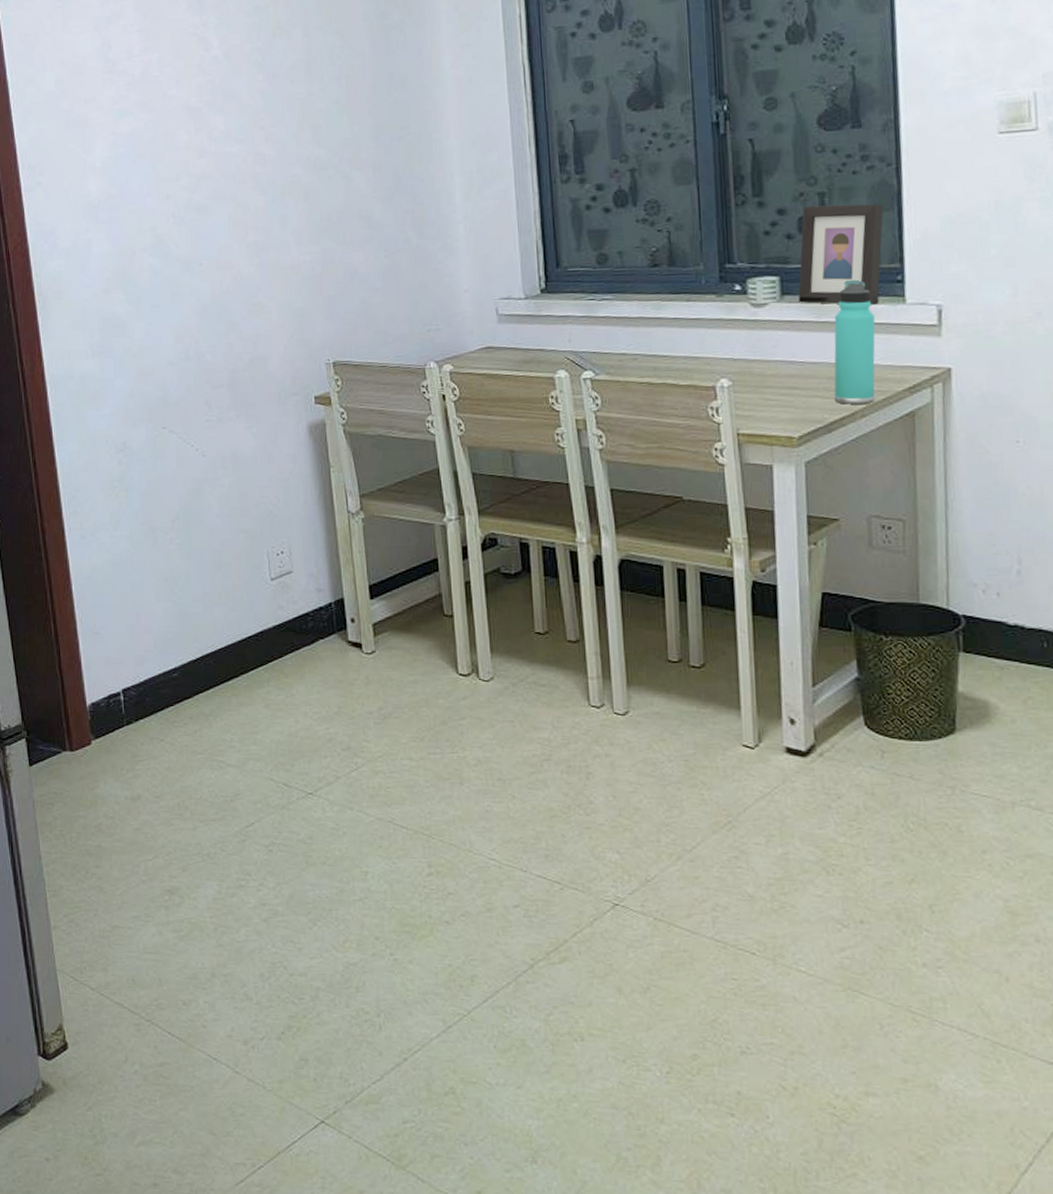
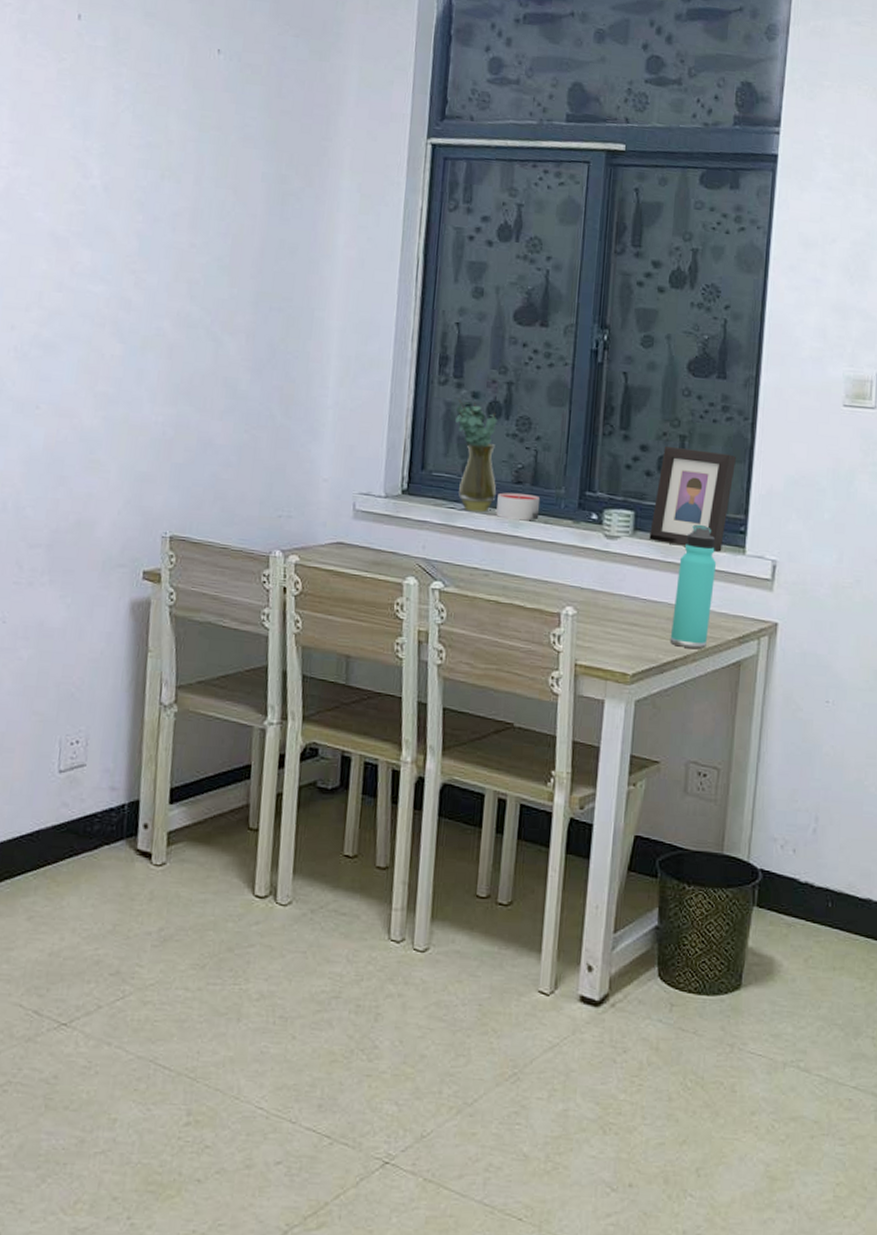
vase: none [582,193,634,301] -> present [455,398,498,513]
candle: none [636,275,681,303] -> present [496,492,541,521]

